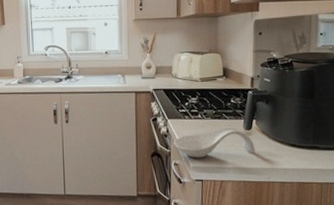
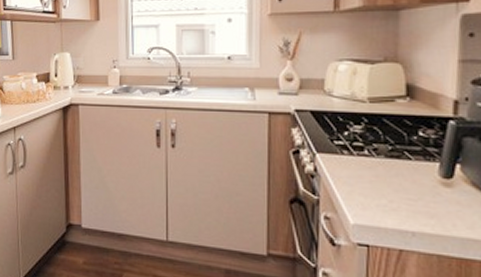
spoon rest: present [174,127,255,158] -> none [324,171,459,214]

